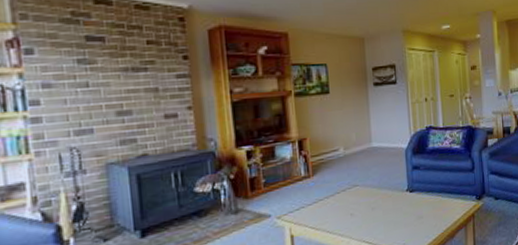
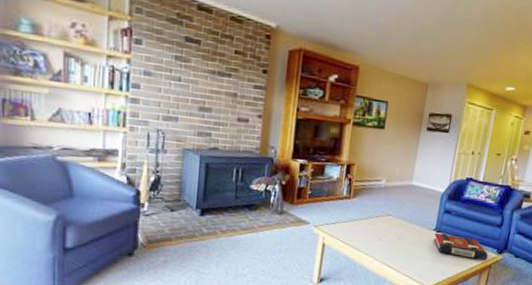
book: none [408,190,468,214] -> present [433,232,488,260]

